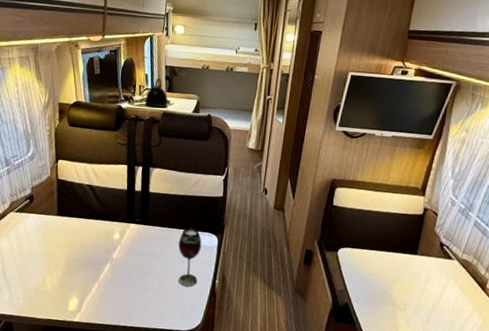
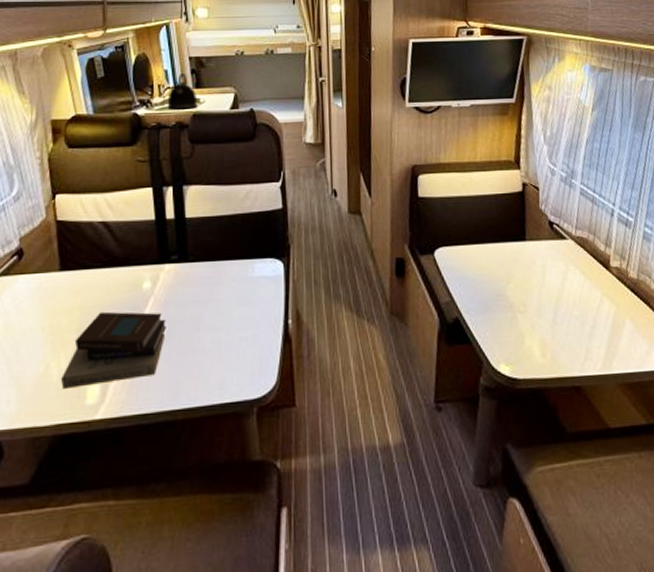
books: none [52,249,128,300] -> present [60,311,166,390]
wineglass: present [178,227,202,287] -> none [233,255,264,337]

